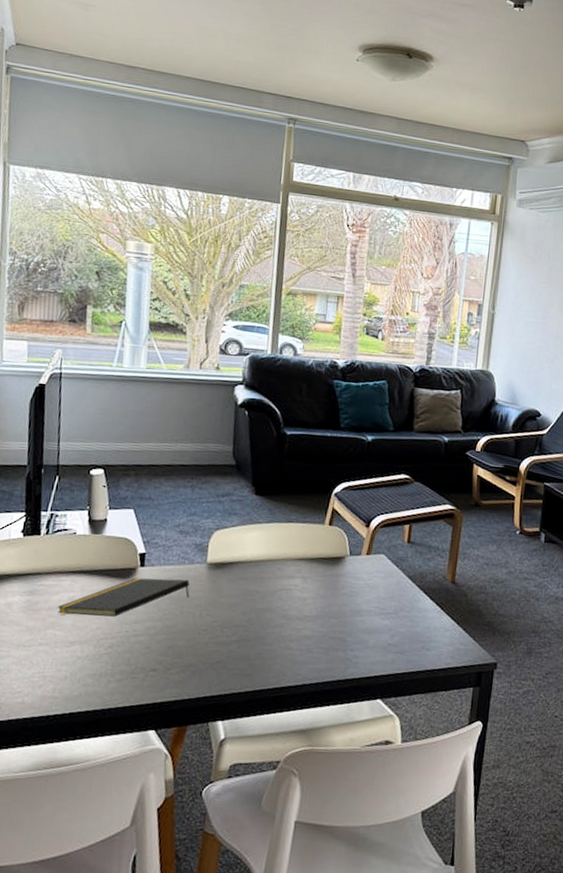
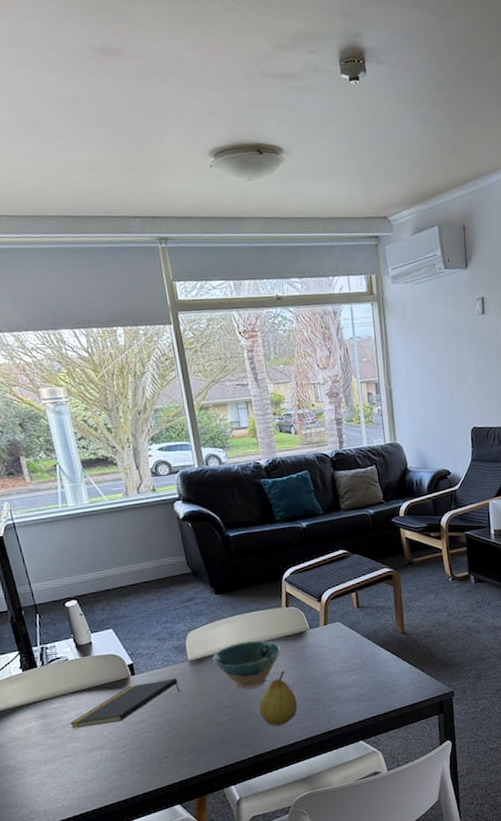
bowl: none [234,554,312,611] -> present [212,640,280,689]
fruit: none [271,598,317,661] -> present [259,671,298,726]

